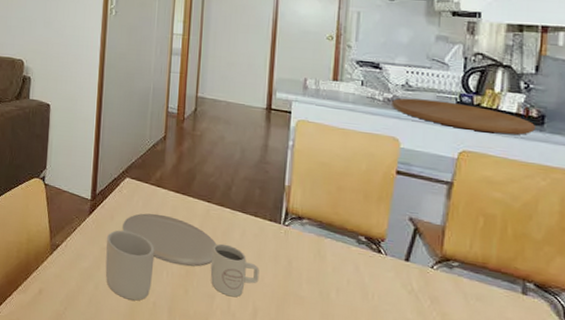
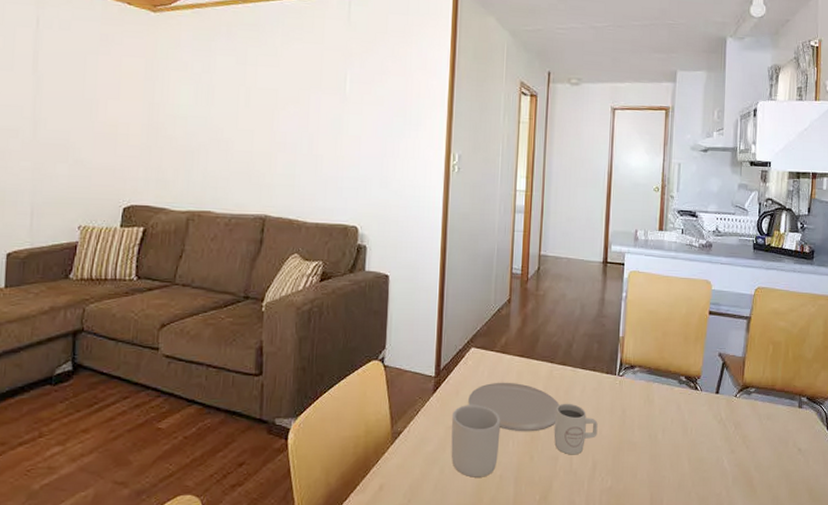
cutting board: present [392,98,535,135] -> none [705,243,808,270]

